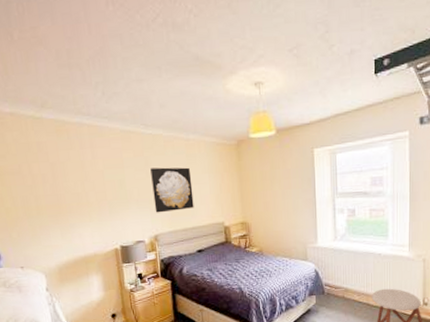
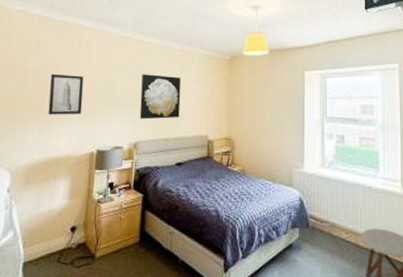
wall art: none [60,176,99,218] -> present [48,73,84,115]

